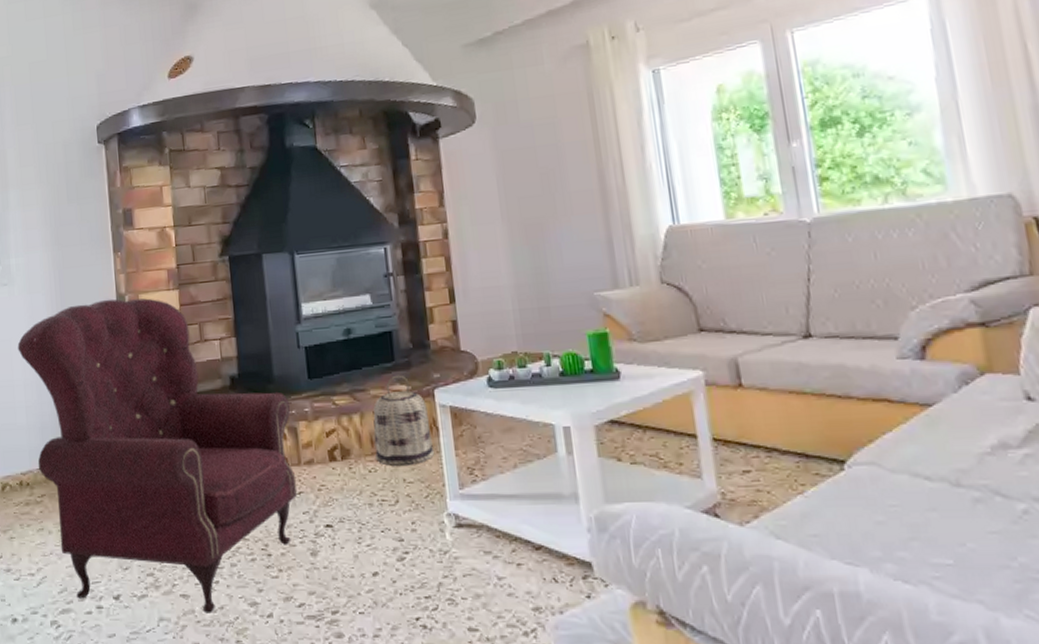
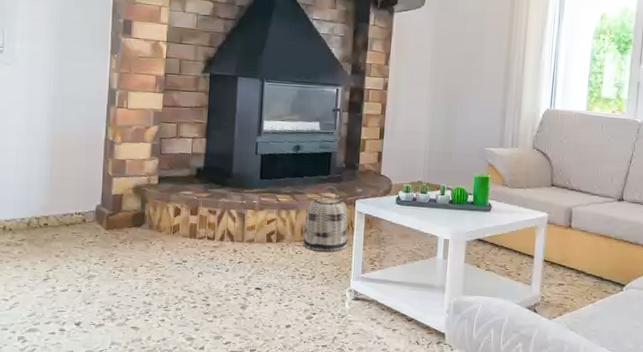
armchair: present [17,298,298,613] -> none [14,91,243,343]

